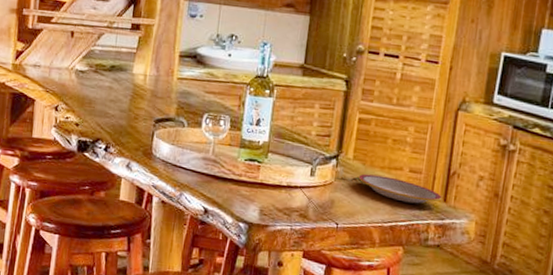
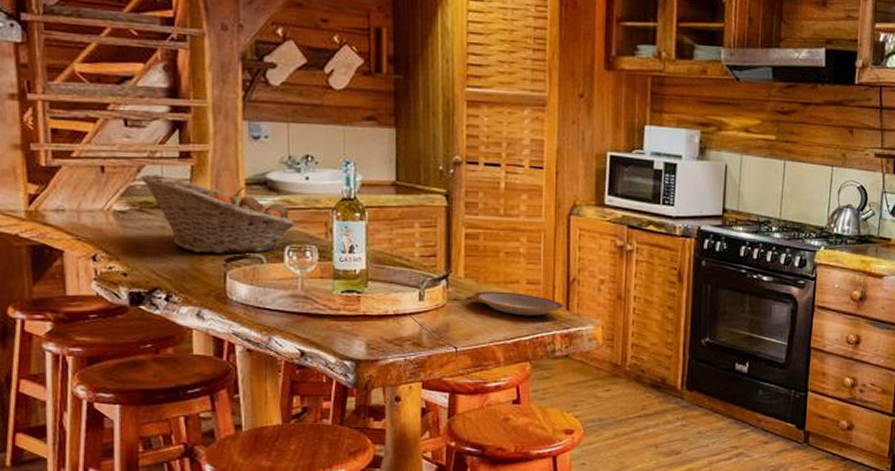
fruit basket: none [99,41,215,118] -> present [140,174,296,254]

